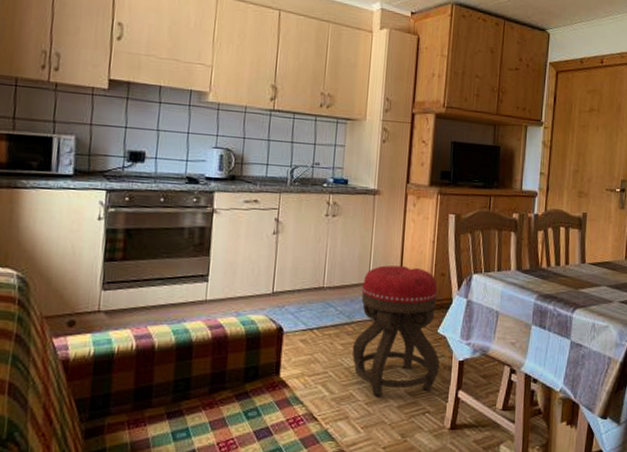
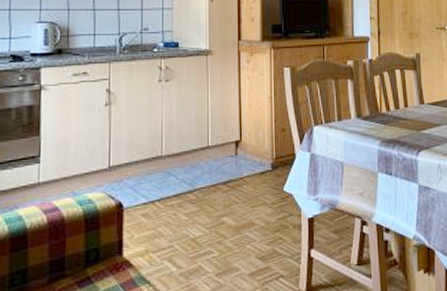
ottoman: present [352,265,440,396] -> none [197,125,289,266]

